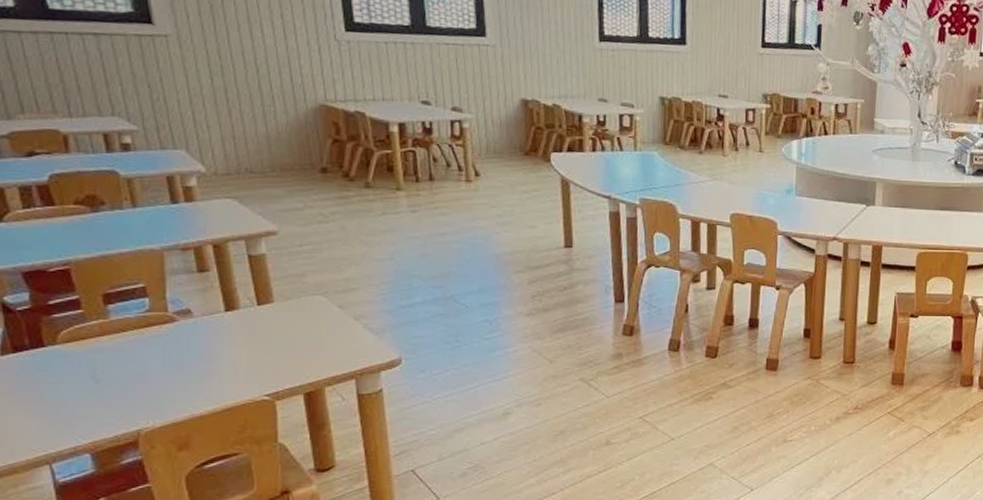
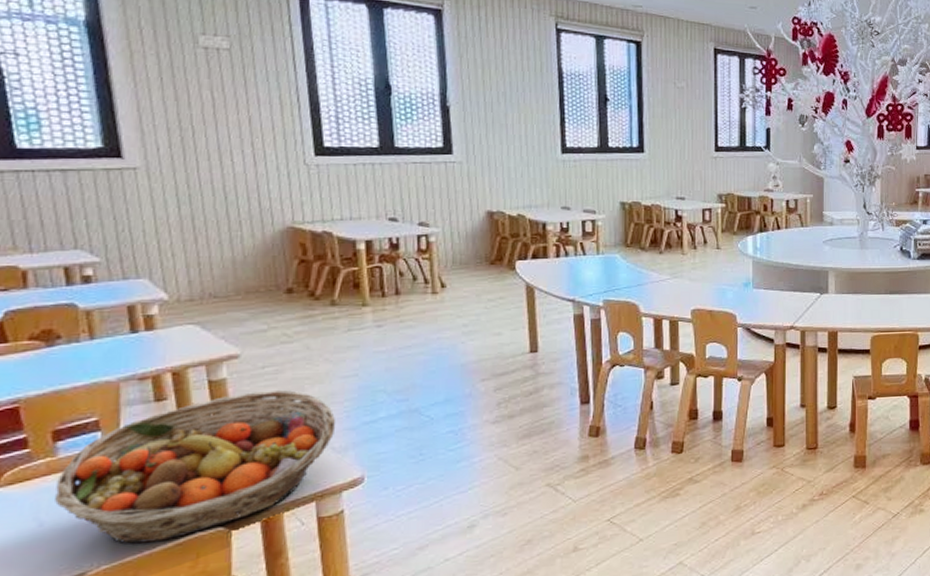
fruit basket: none [110,268,373,406] -> present [55,389,336,544]

